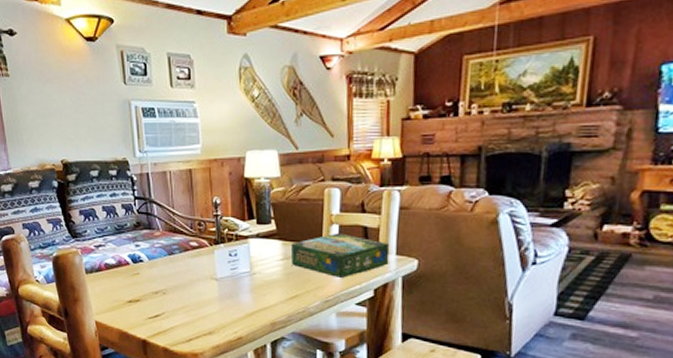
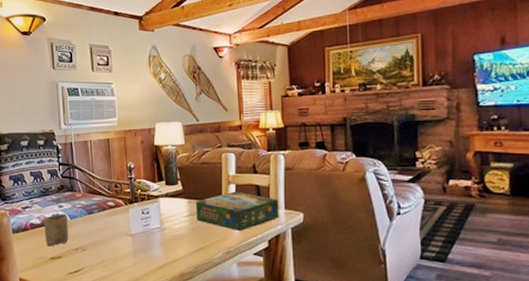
cup: none [119,253,148,289] -> present [44,213,69,247]

